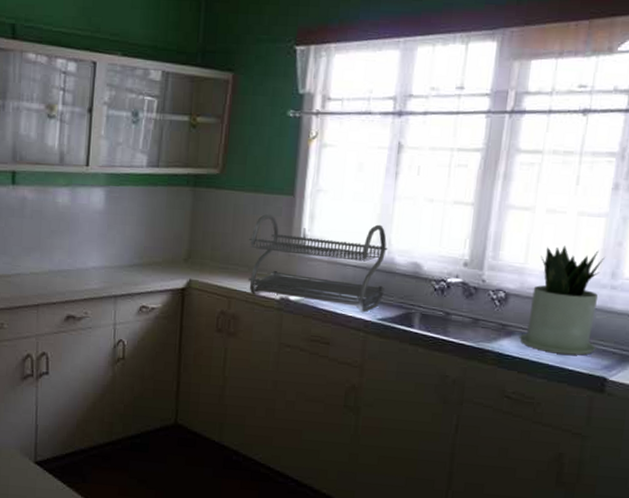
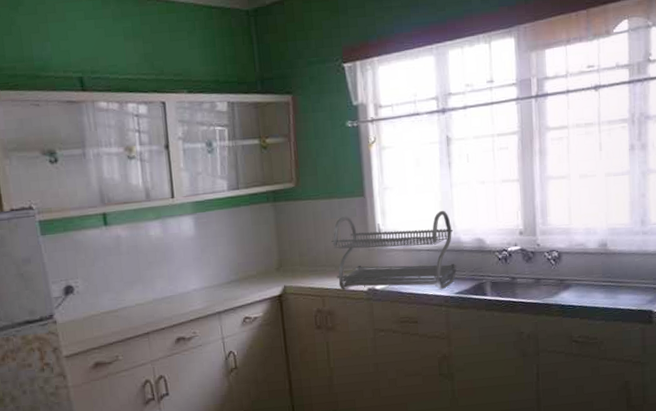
planter: present [519,246,605,356] -> none [575,204,640,297]

